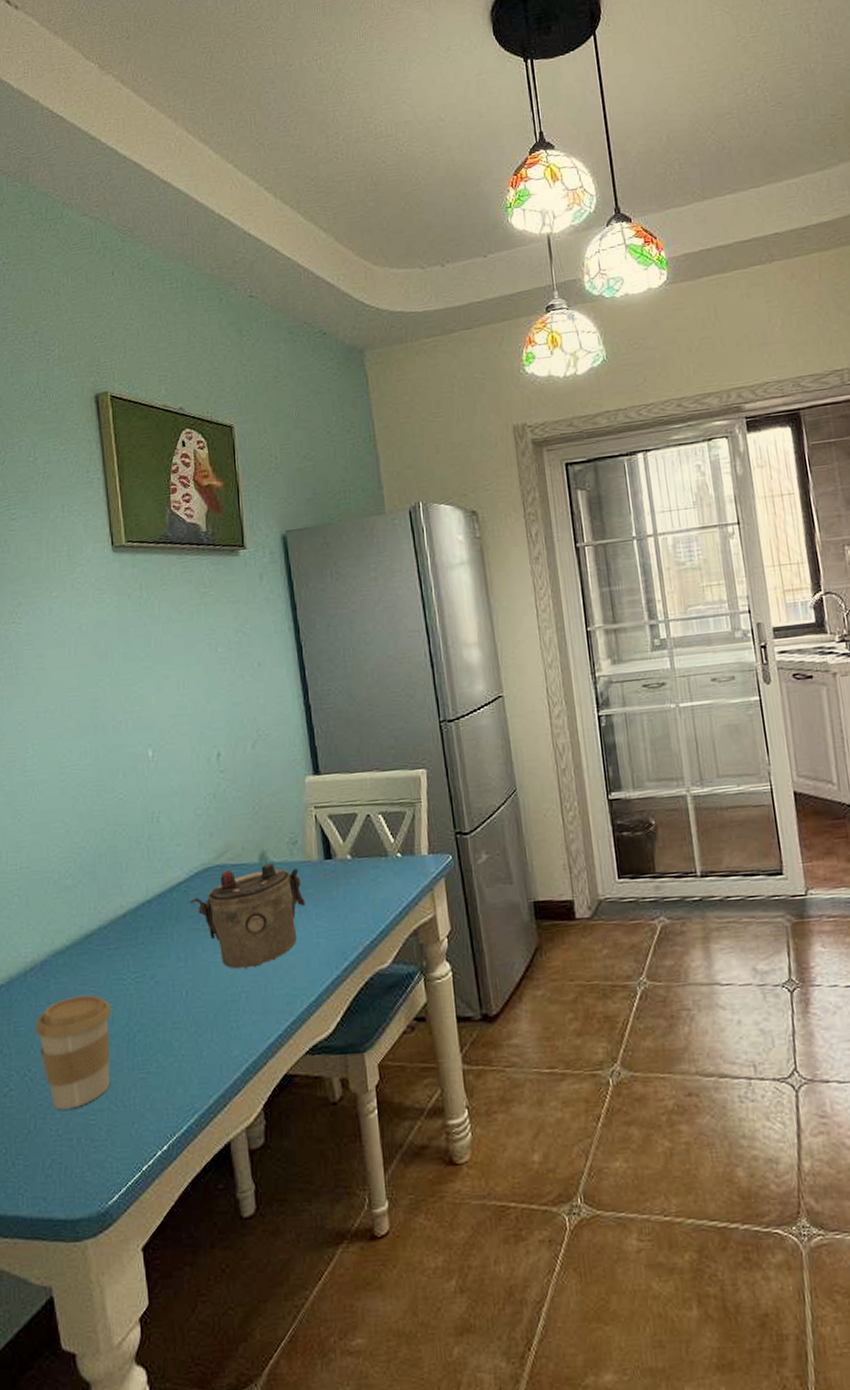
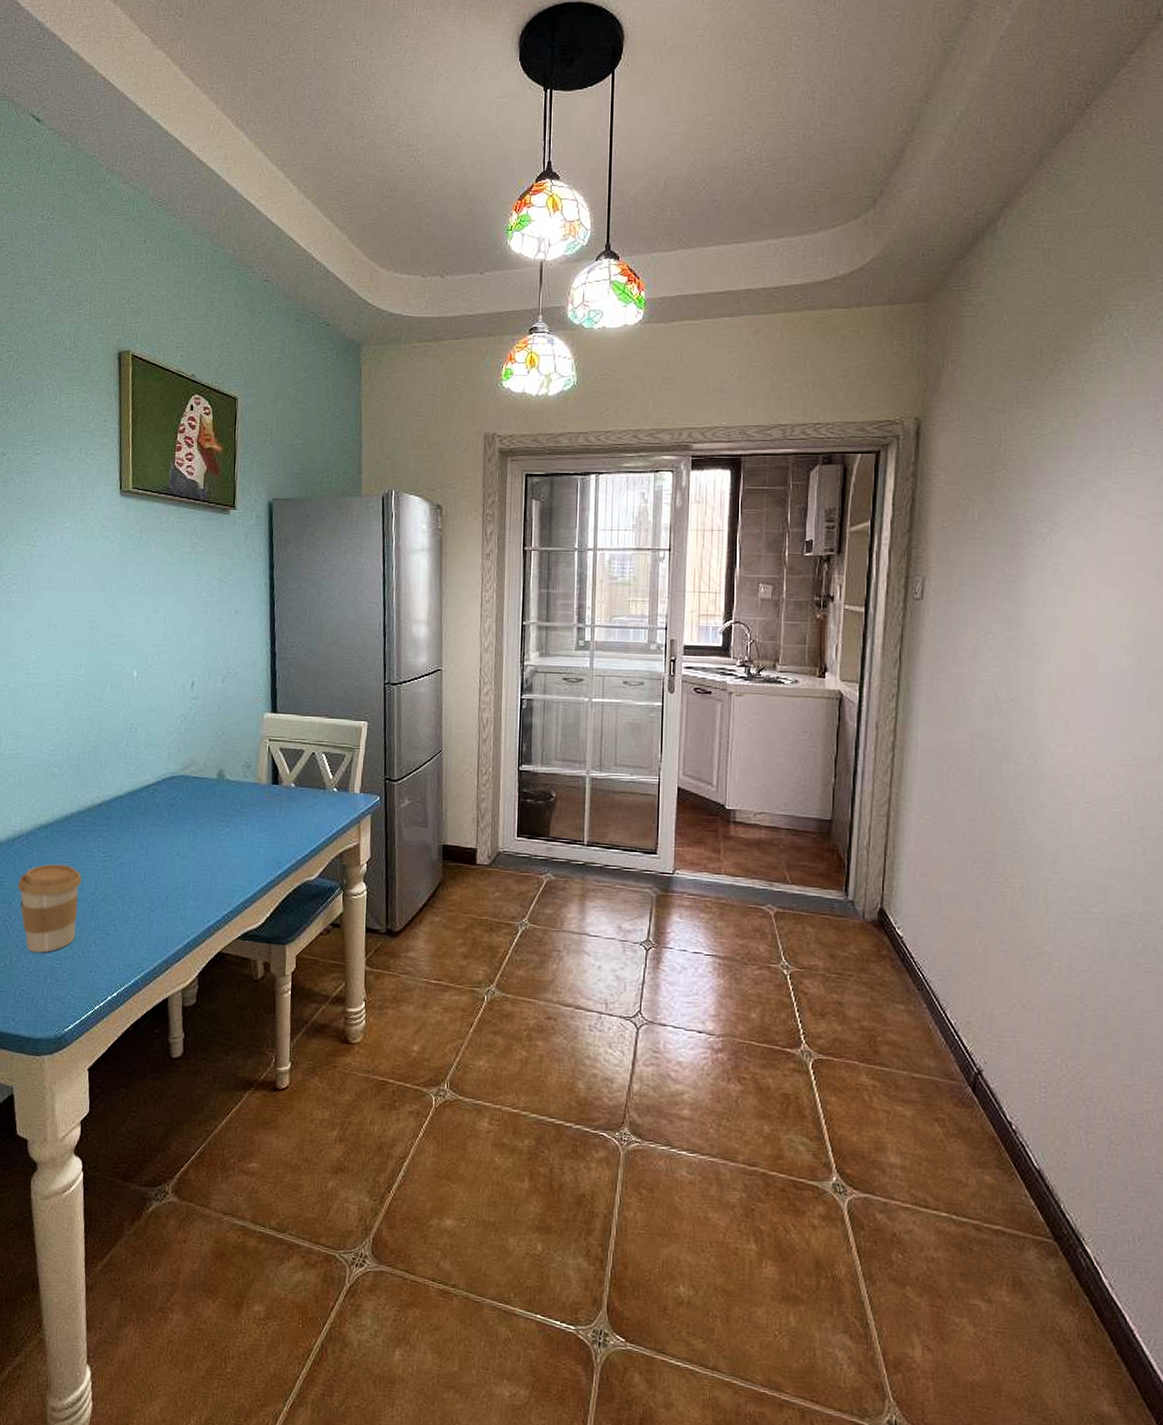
teapot: present [190,862,305,969] -> none [156,780,252,863]

